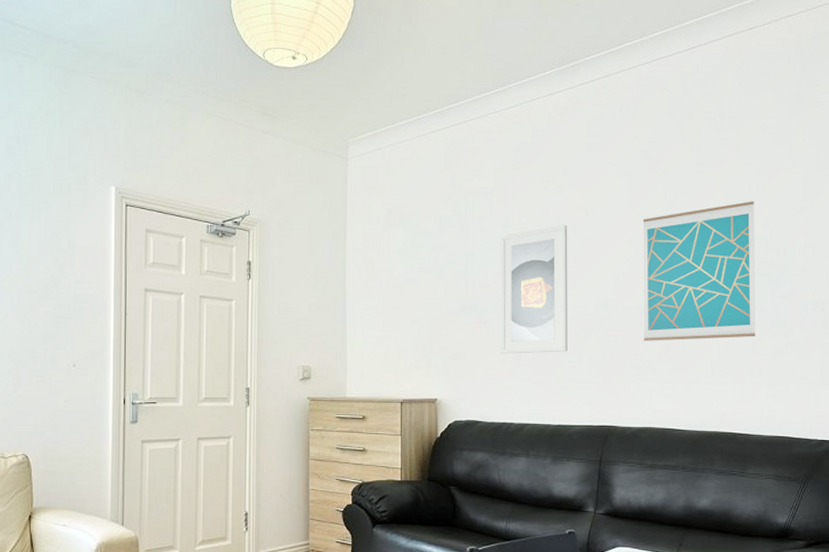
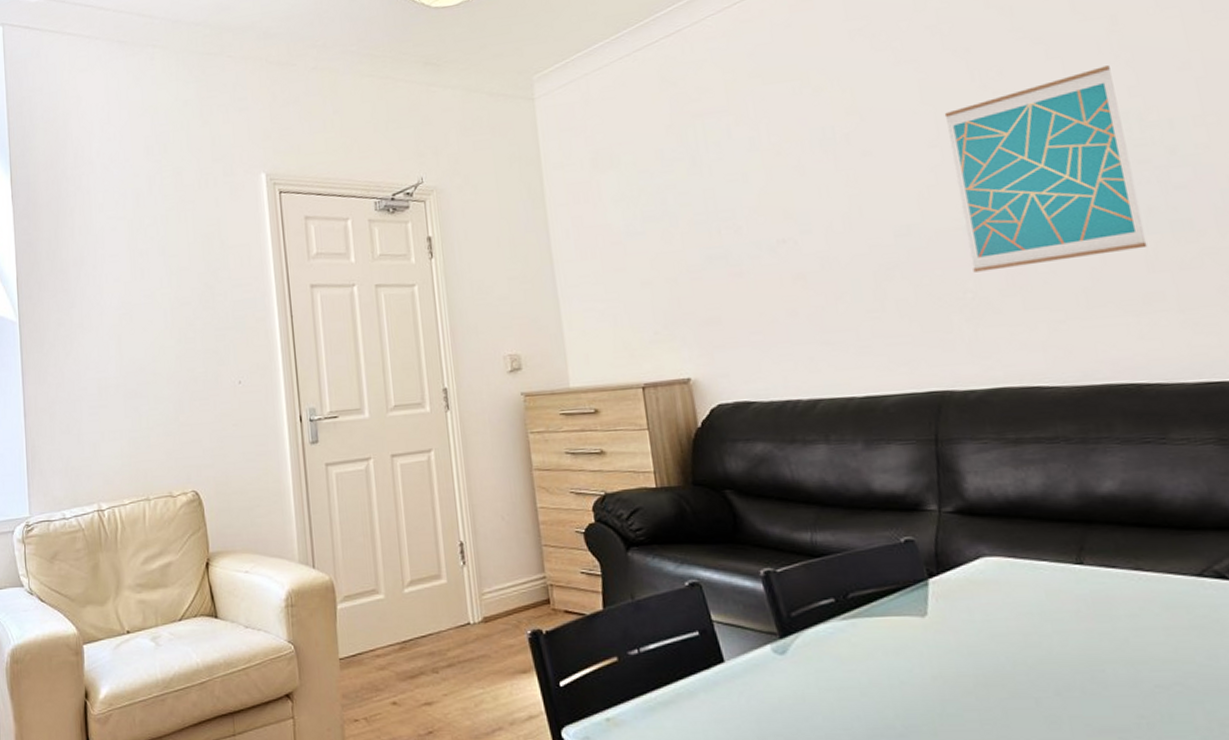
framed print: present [500,224,568,354] -> none [746,136,864,312]

